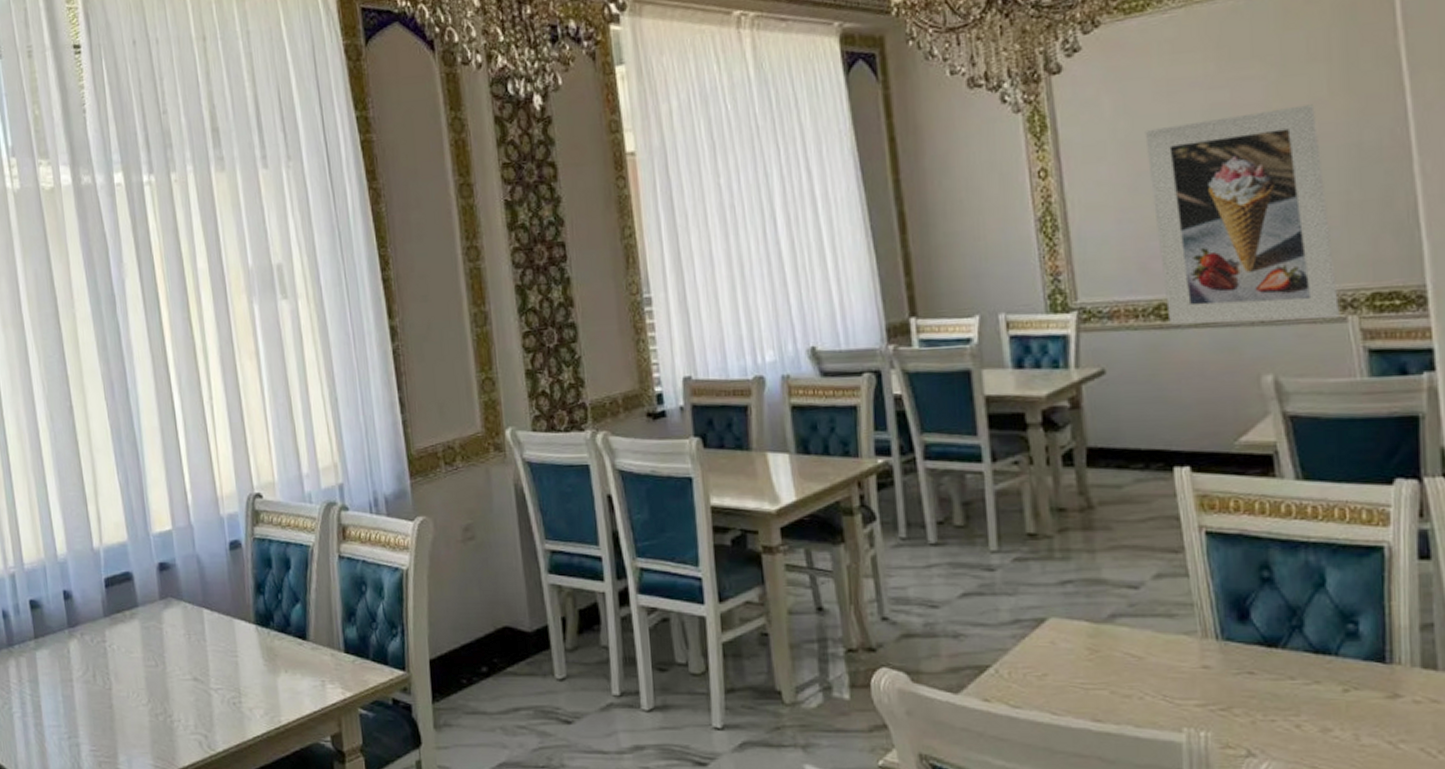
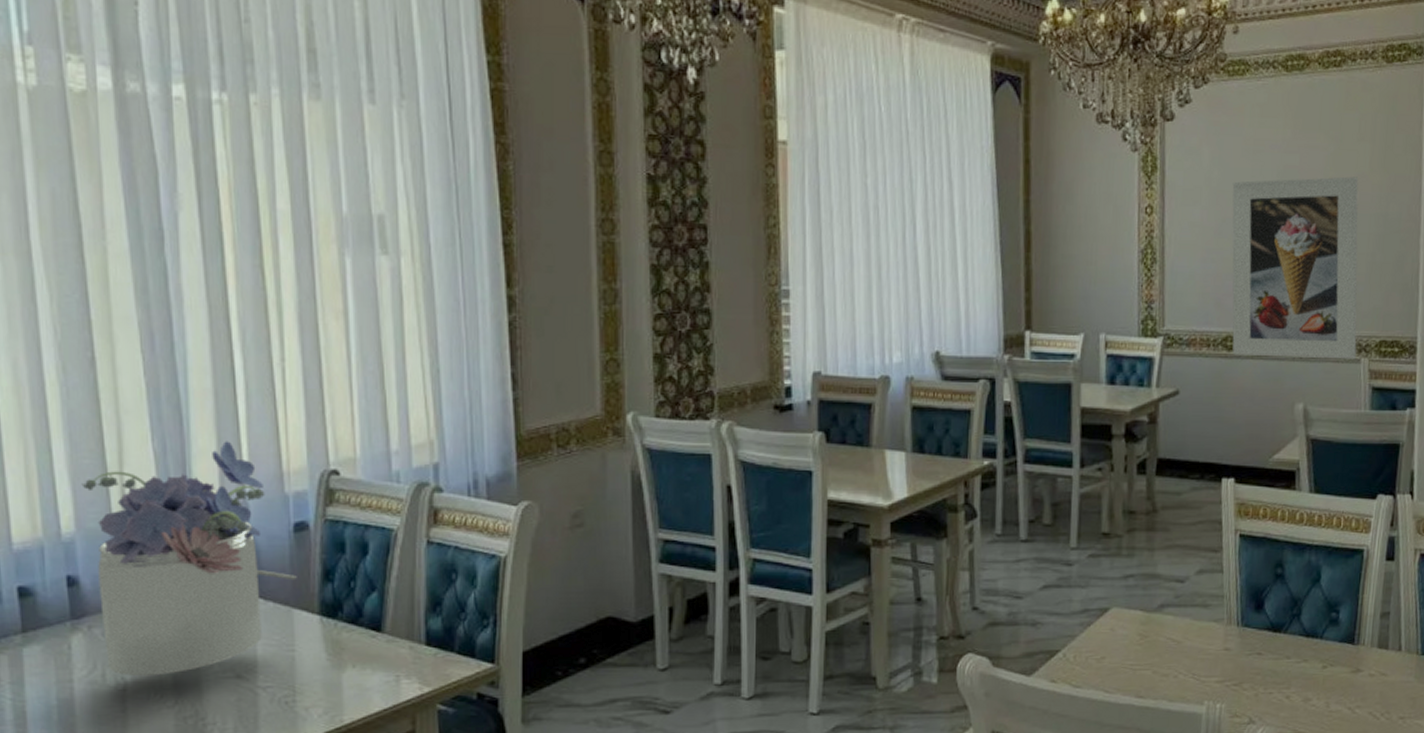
flower bouquet: none [69,471,235,678] -> present [81,441,297,677]

